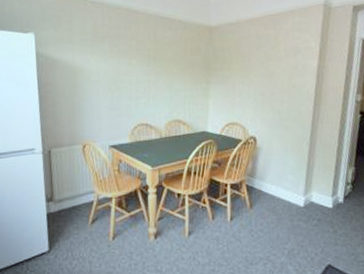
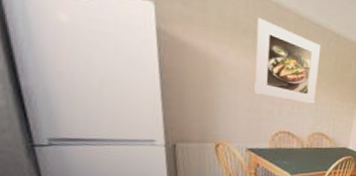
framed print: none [112,24,170,93] -> present [254,17,321,104]

